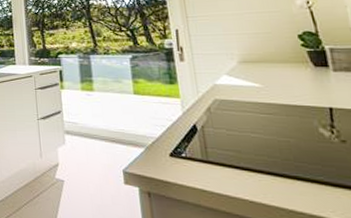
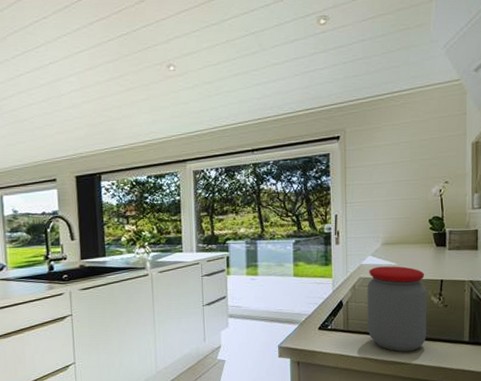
jar: none [225,88,322,197] -> present [367,266,427,352]

